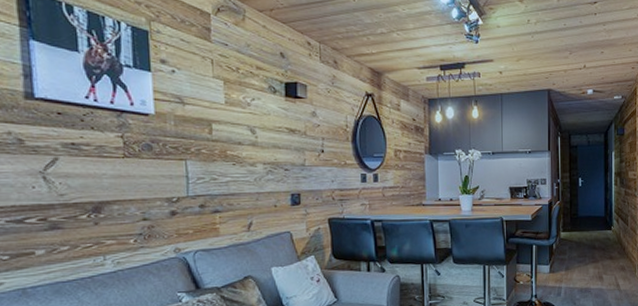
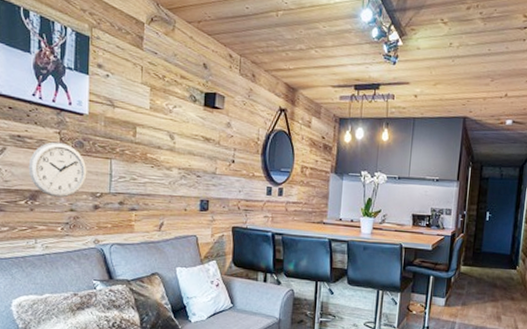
wall clock: none [87,146,160,207] -> present [28,141,87,198]

